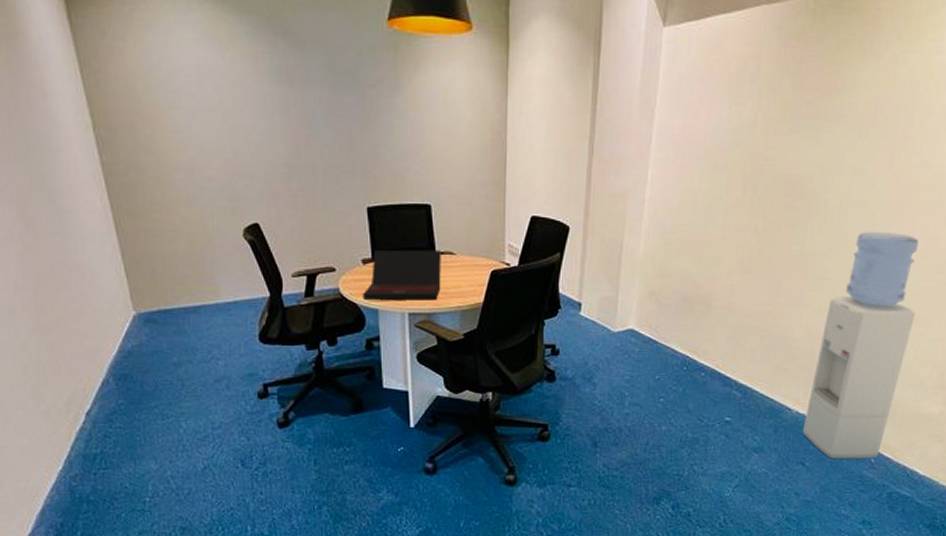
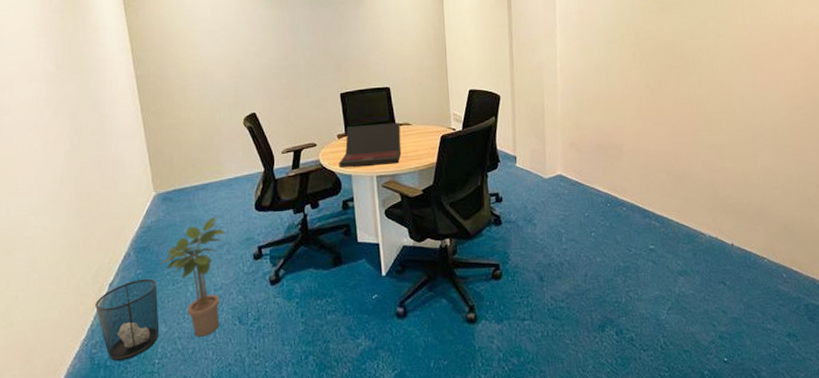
waste bin: none [71,410,149,496] -> present [95,278,160,361]
potted plant: none [147,346,224,478] -> present [161,217,226,337]
water cooler: present [802,231,919,459] -> none [717,79,792,277]

